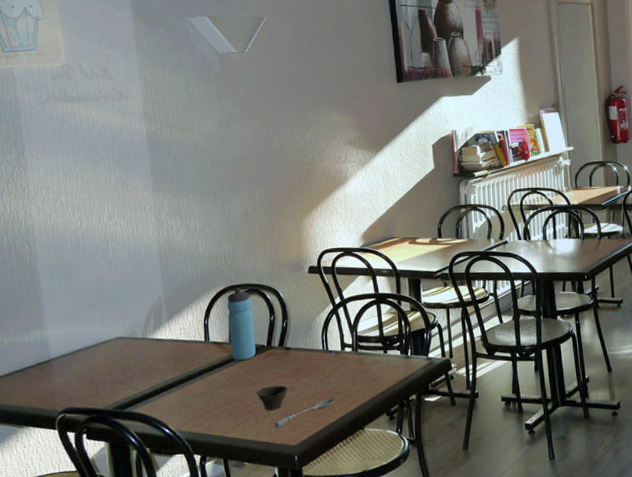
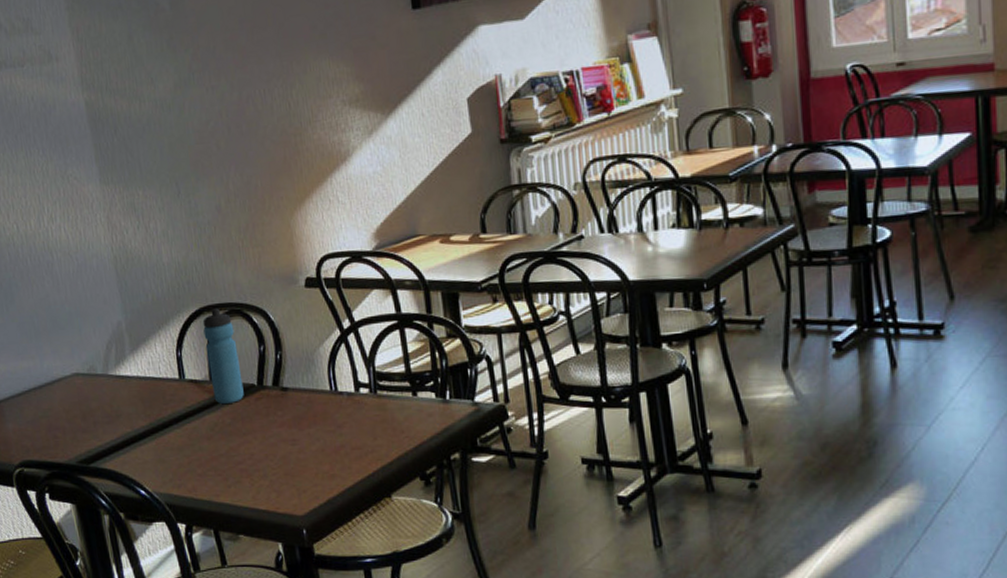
cup: present [256,385,288,410] -> none [248,437,289,469]
soupspoon: present [274,399,334,429] -> none [273,456,350,494]

